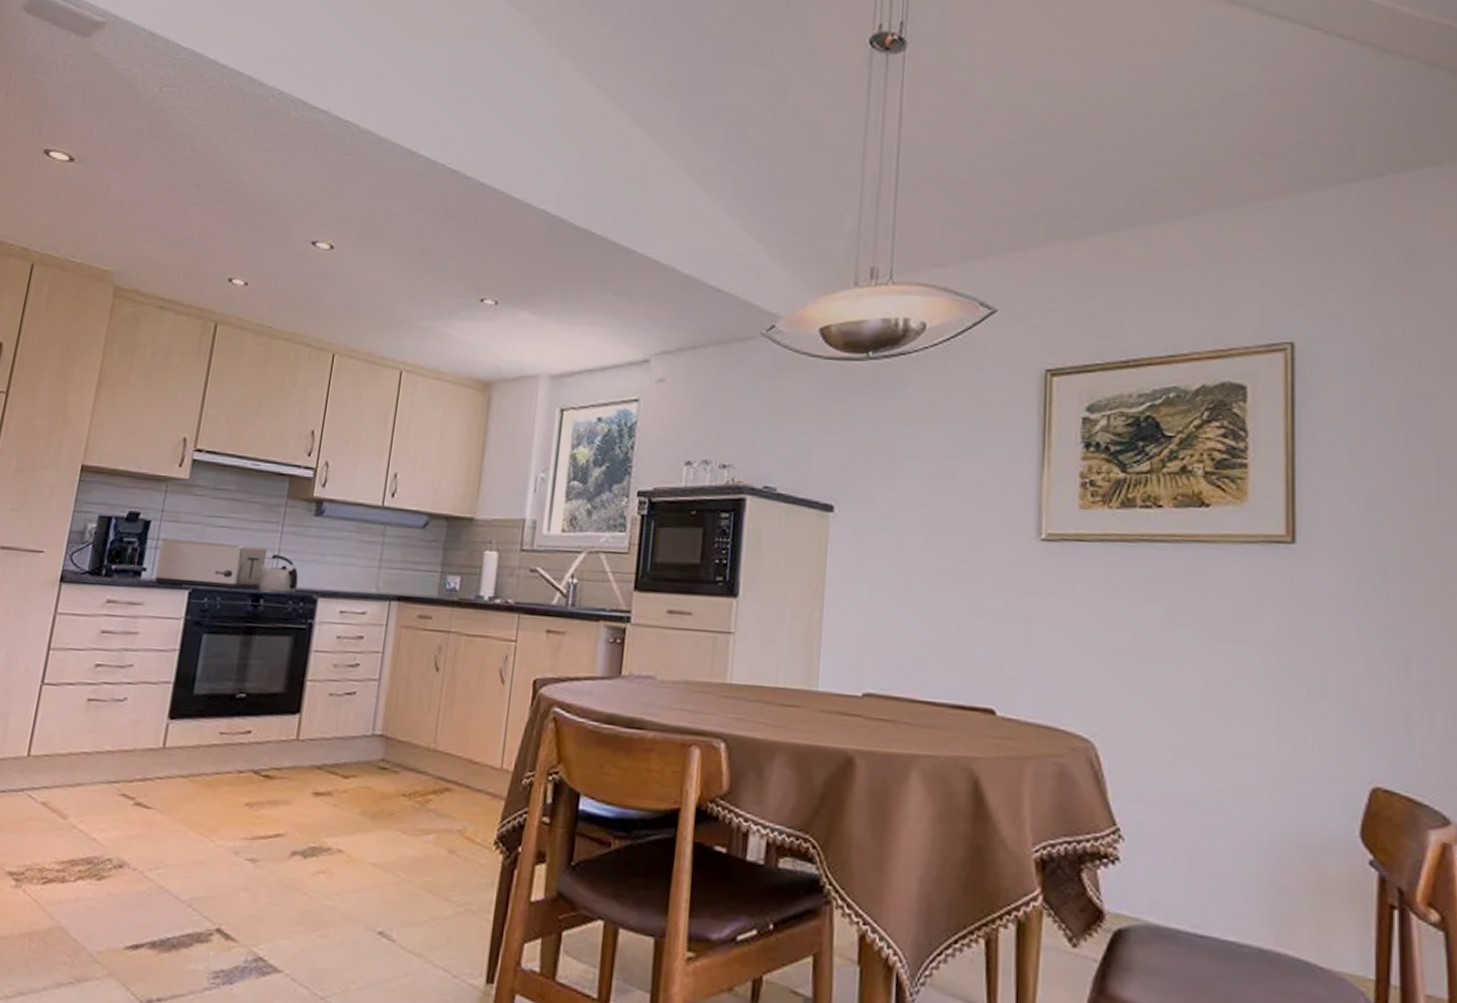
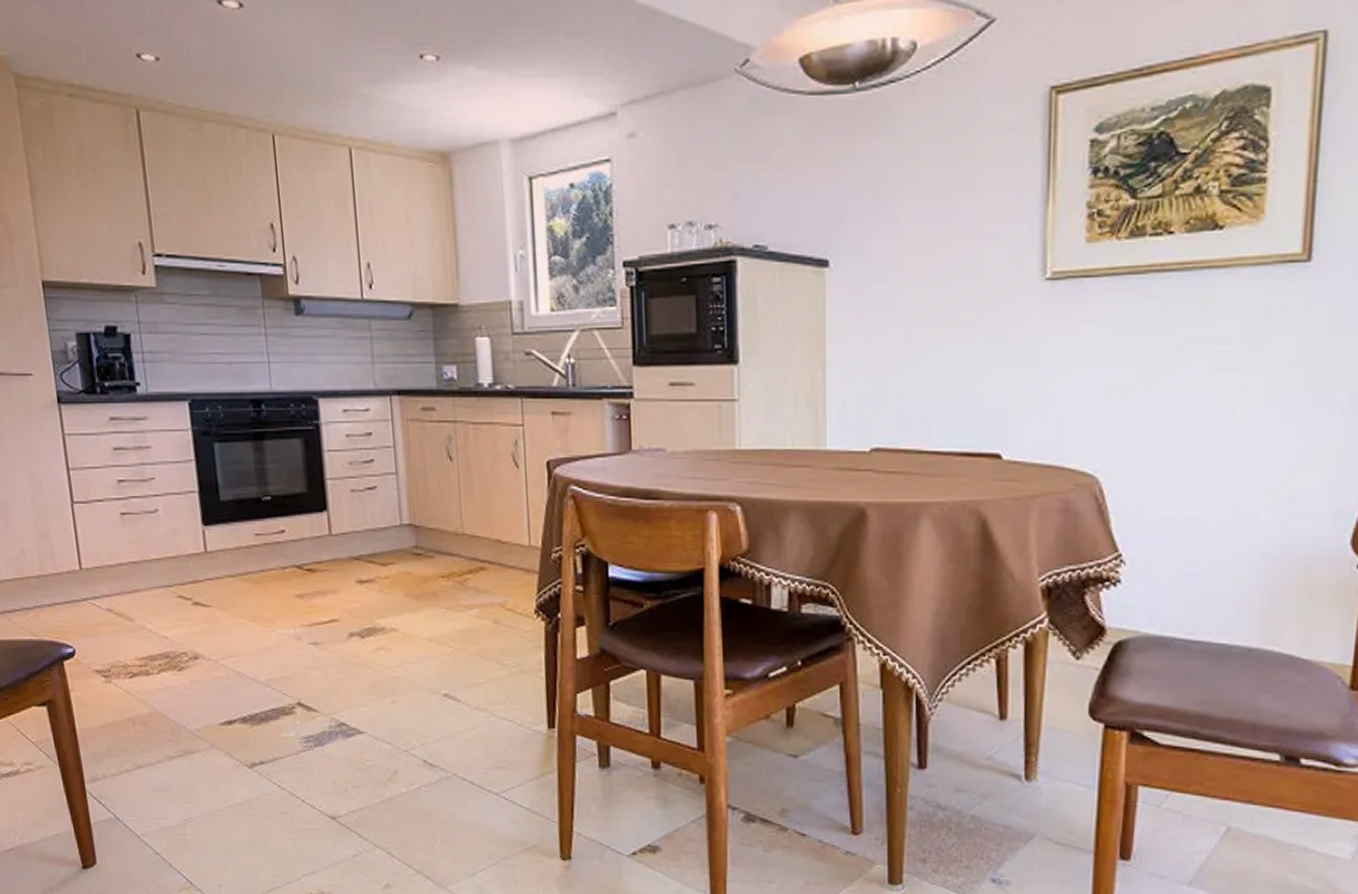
toaster: present [155,539,268,590] -> none [146,351,259,398]
kettle: present [257,554,299,595] -> none [252,358,295,397]

